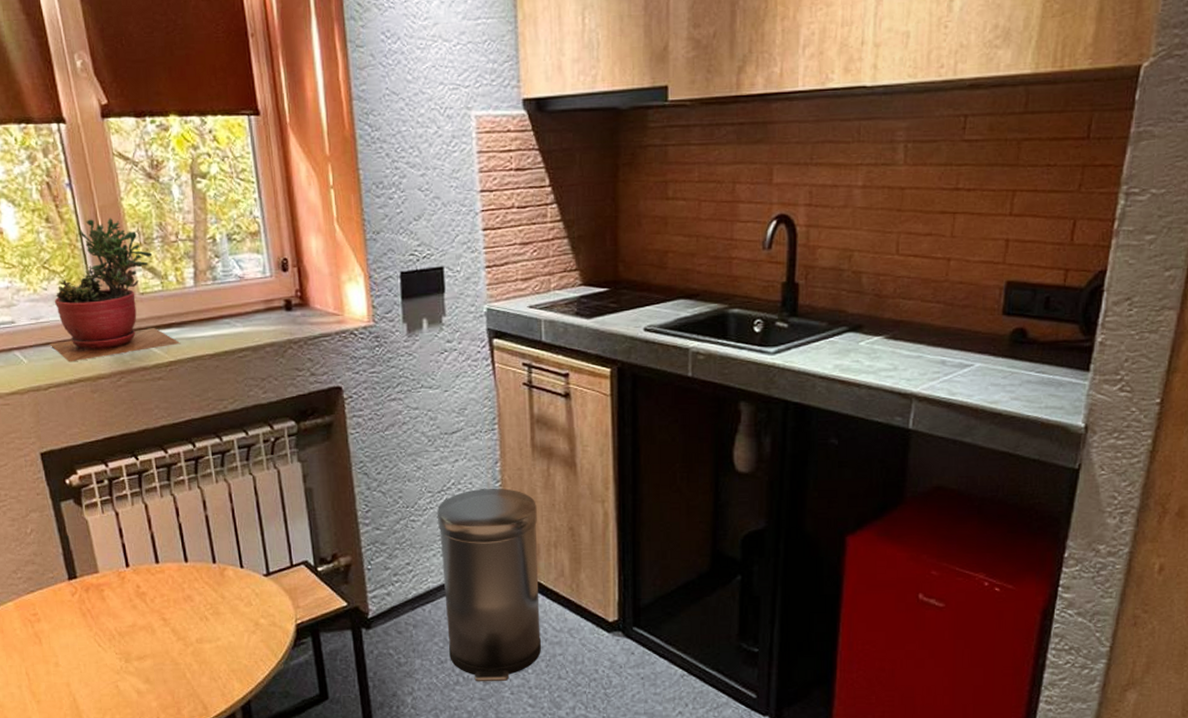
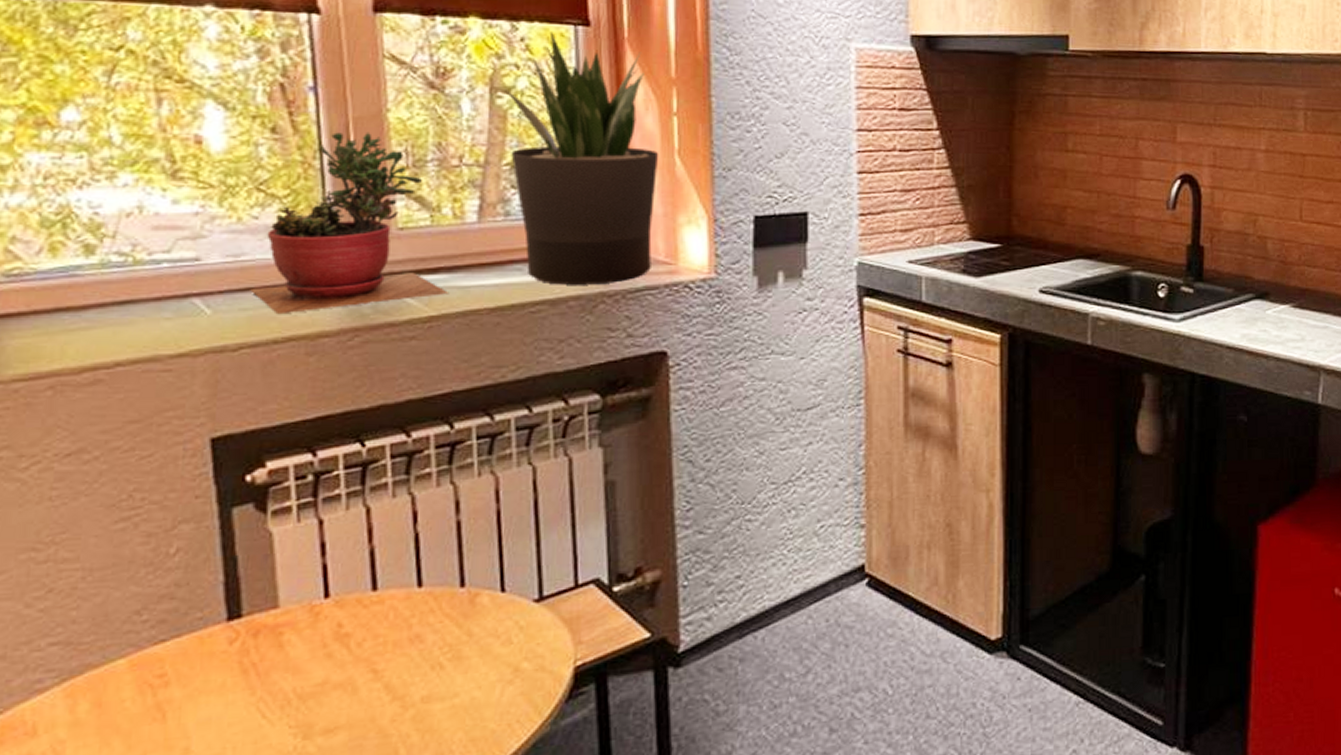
planter: none [202,123,324,335] -> present [505,32,659,285]
pedal bin: present [436,488,541,682] -> none [780,476,907,731]

